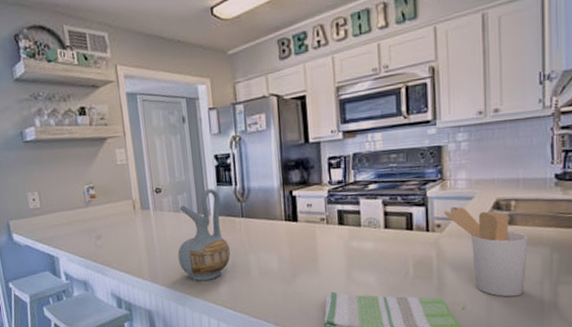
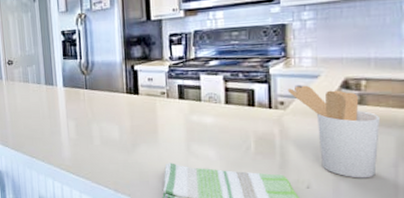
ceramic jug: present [177,189,230,281] -> none [26,62,74,146]

